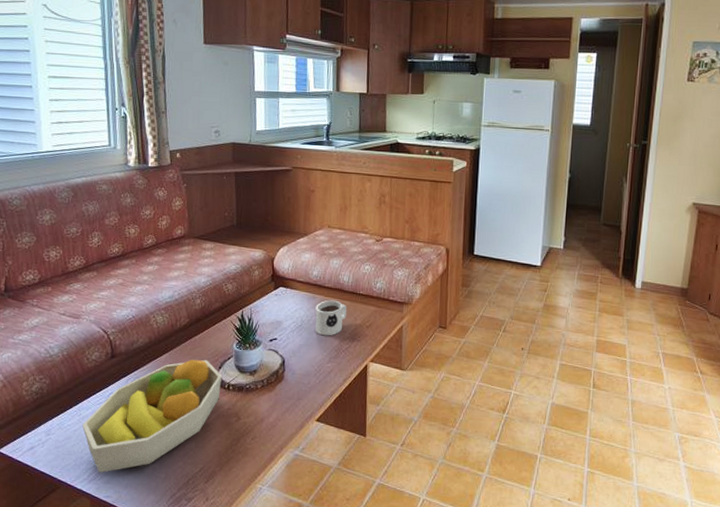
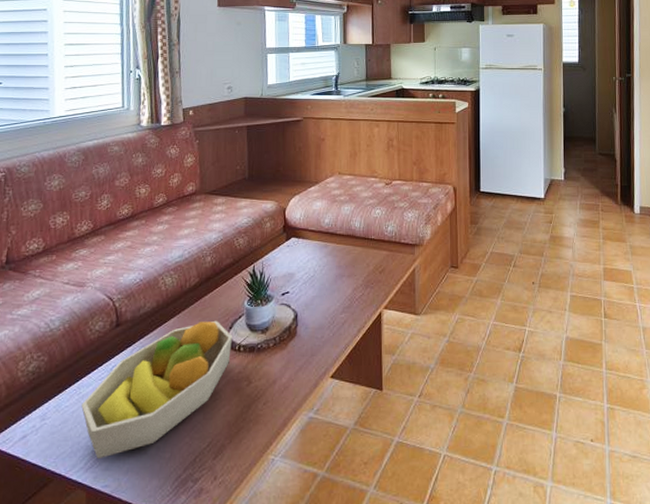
mug: present [315,300,347,336] -> none [327,247,360,285]

